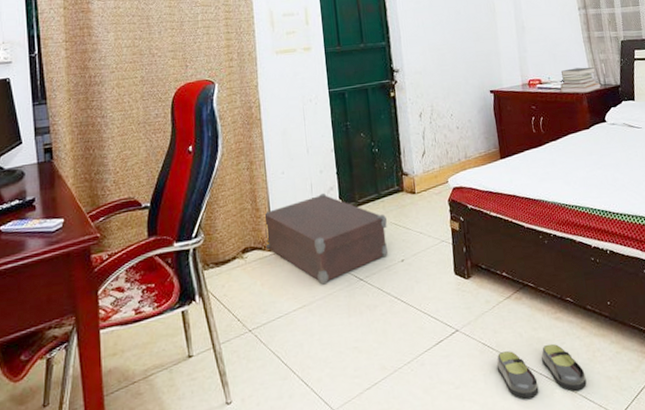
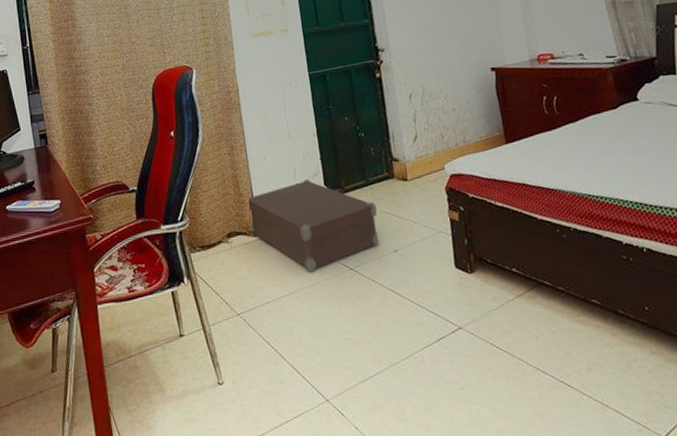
slippers: present [496,343,587,400] -> none [507,349,620,409]
books: present [560,67,601,94] -> none [577,37,631,69]

